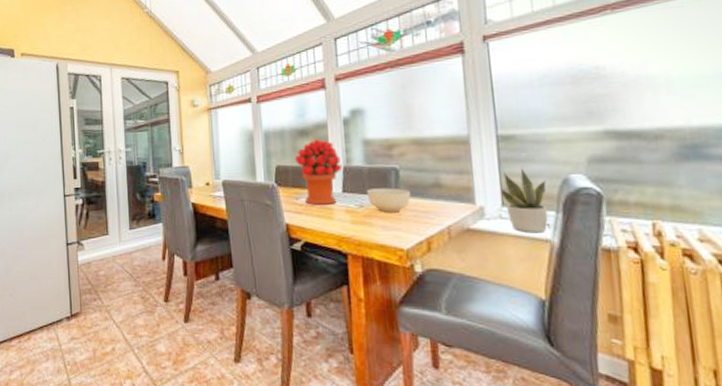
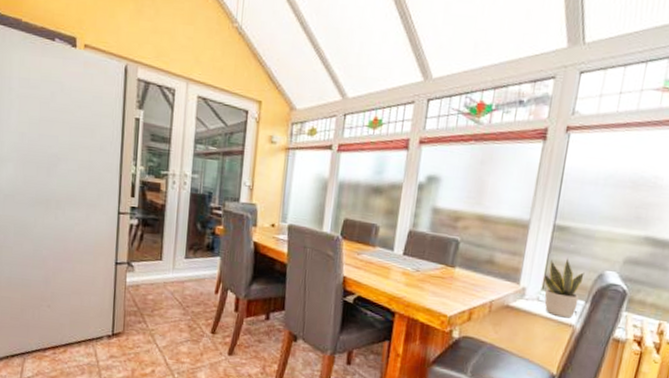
bouquet: present [295,139,343,205] -> none [364,199,408,265]
bowl: present [366,187,411,213] -> none [425,255,466,282]

